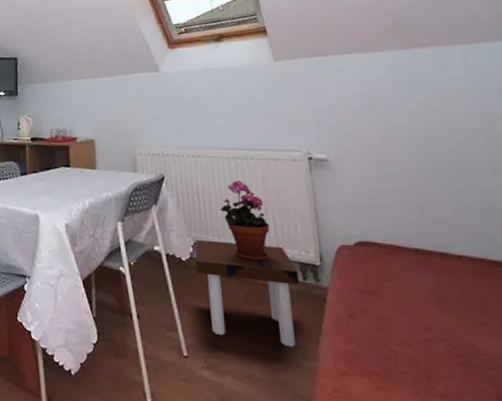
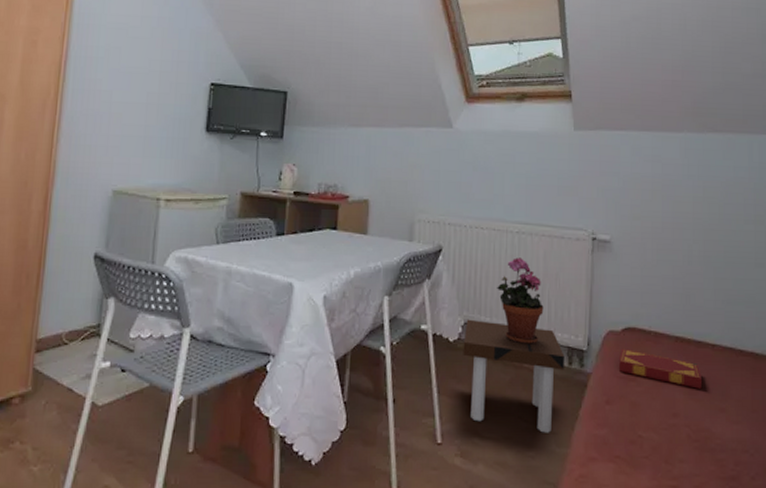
hardback book: none [356,262,454,302] -> present [618,348,702,389]

